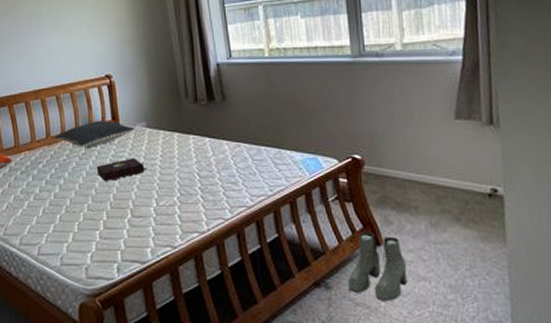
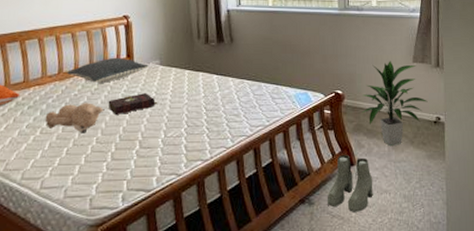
teddy bear: none [37,168,92,200] -> present [44,103,103,134]
indoor plant: none [388,118,479,224] -> present [362,61,428,147]

